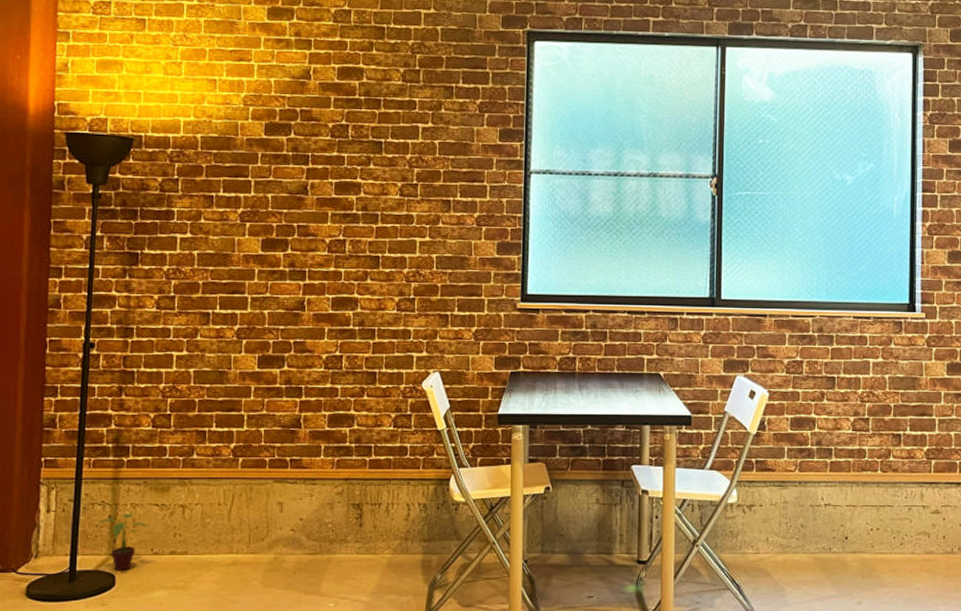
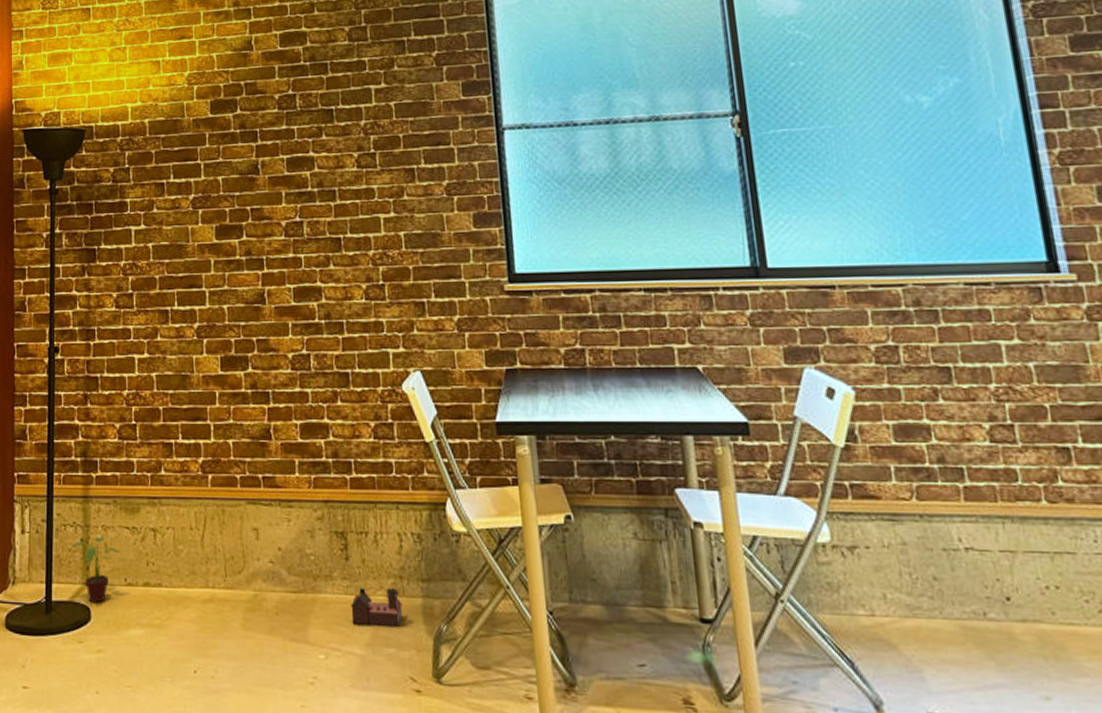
toy house: none [360,547,405,579] -> present [351,588,403,628]

